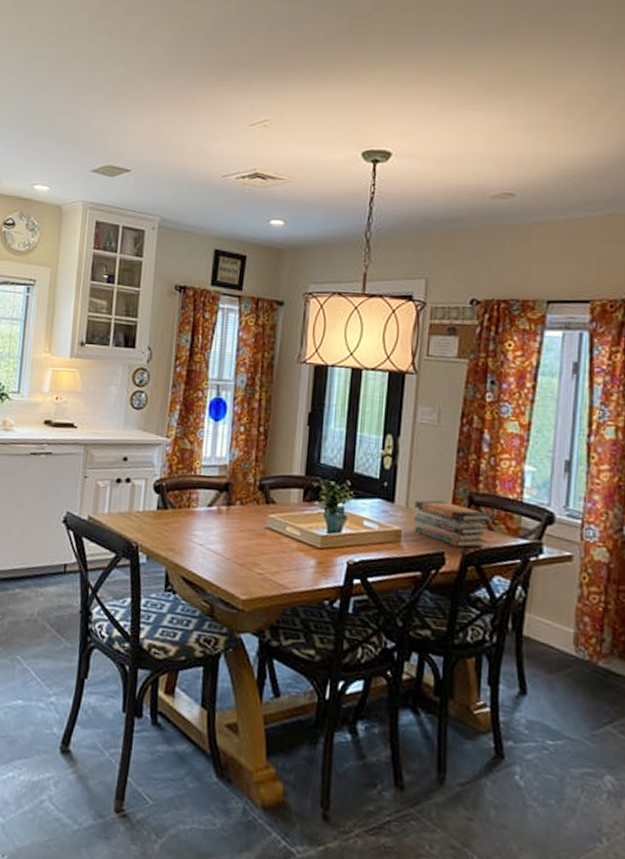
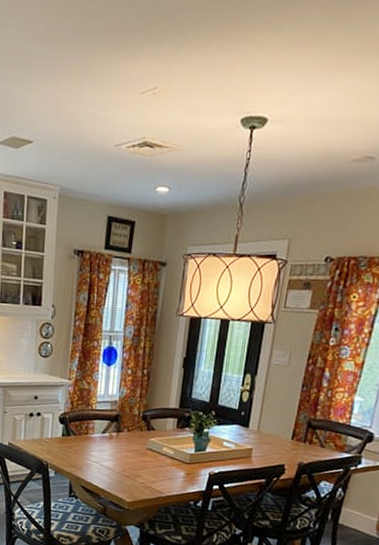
book stack: present [414,500,490,548] -> none [263,425,323,461]

